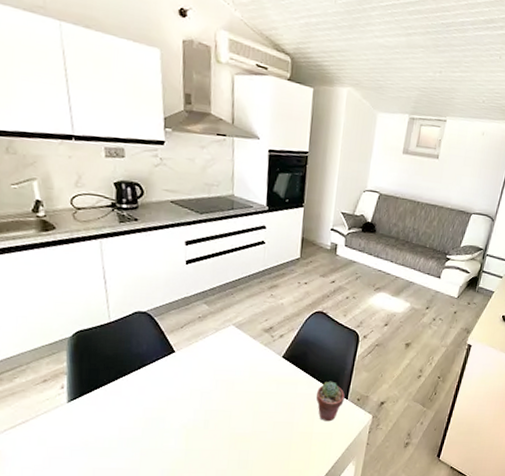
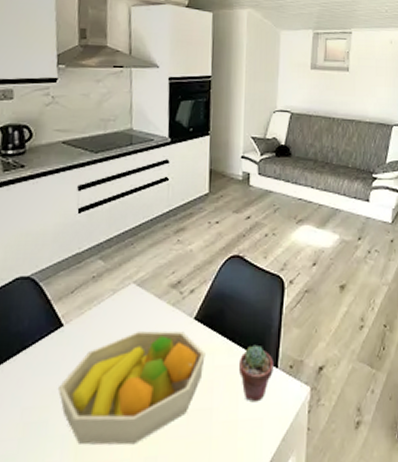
fruit bowl: none [171,361,290,441] -> present [57,330,205,445]

